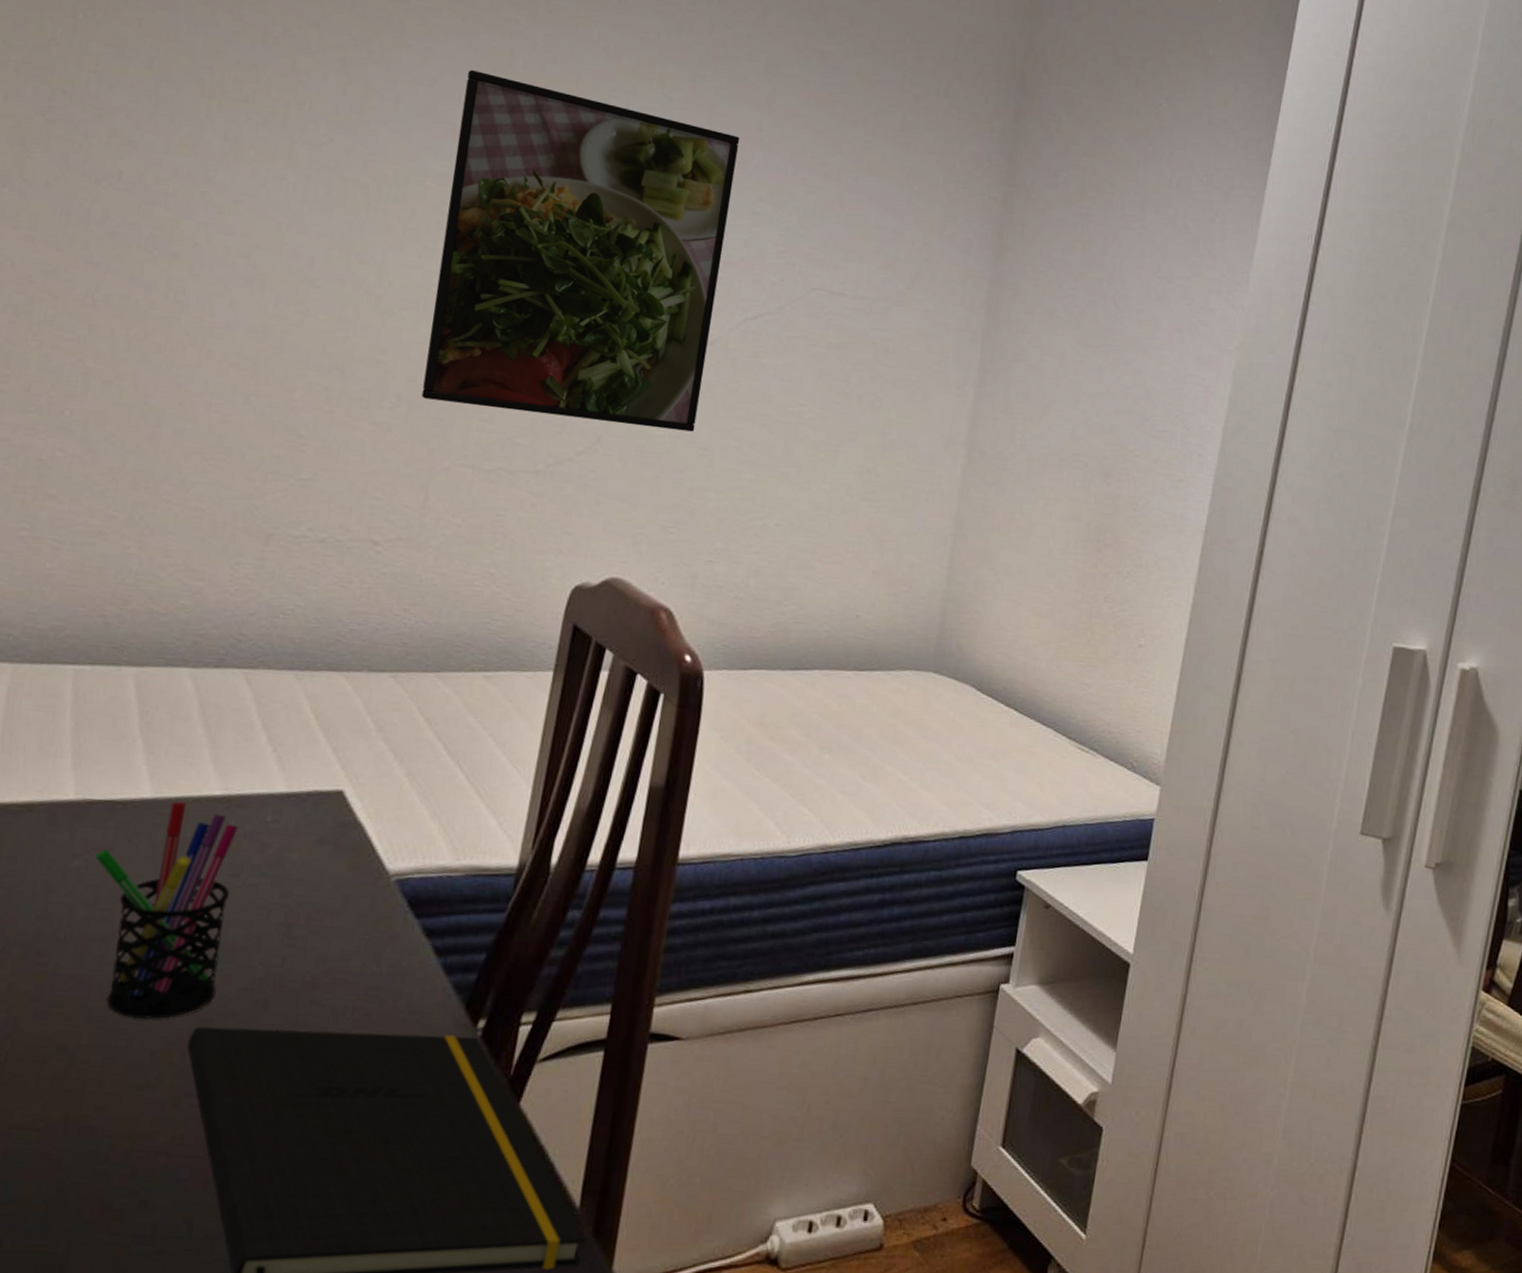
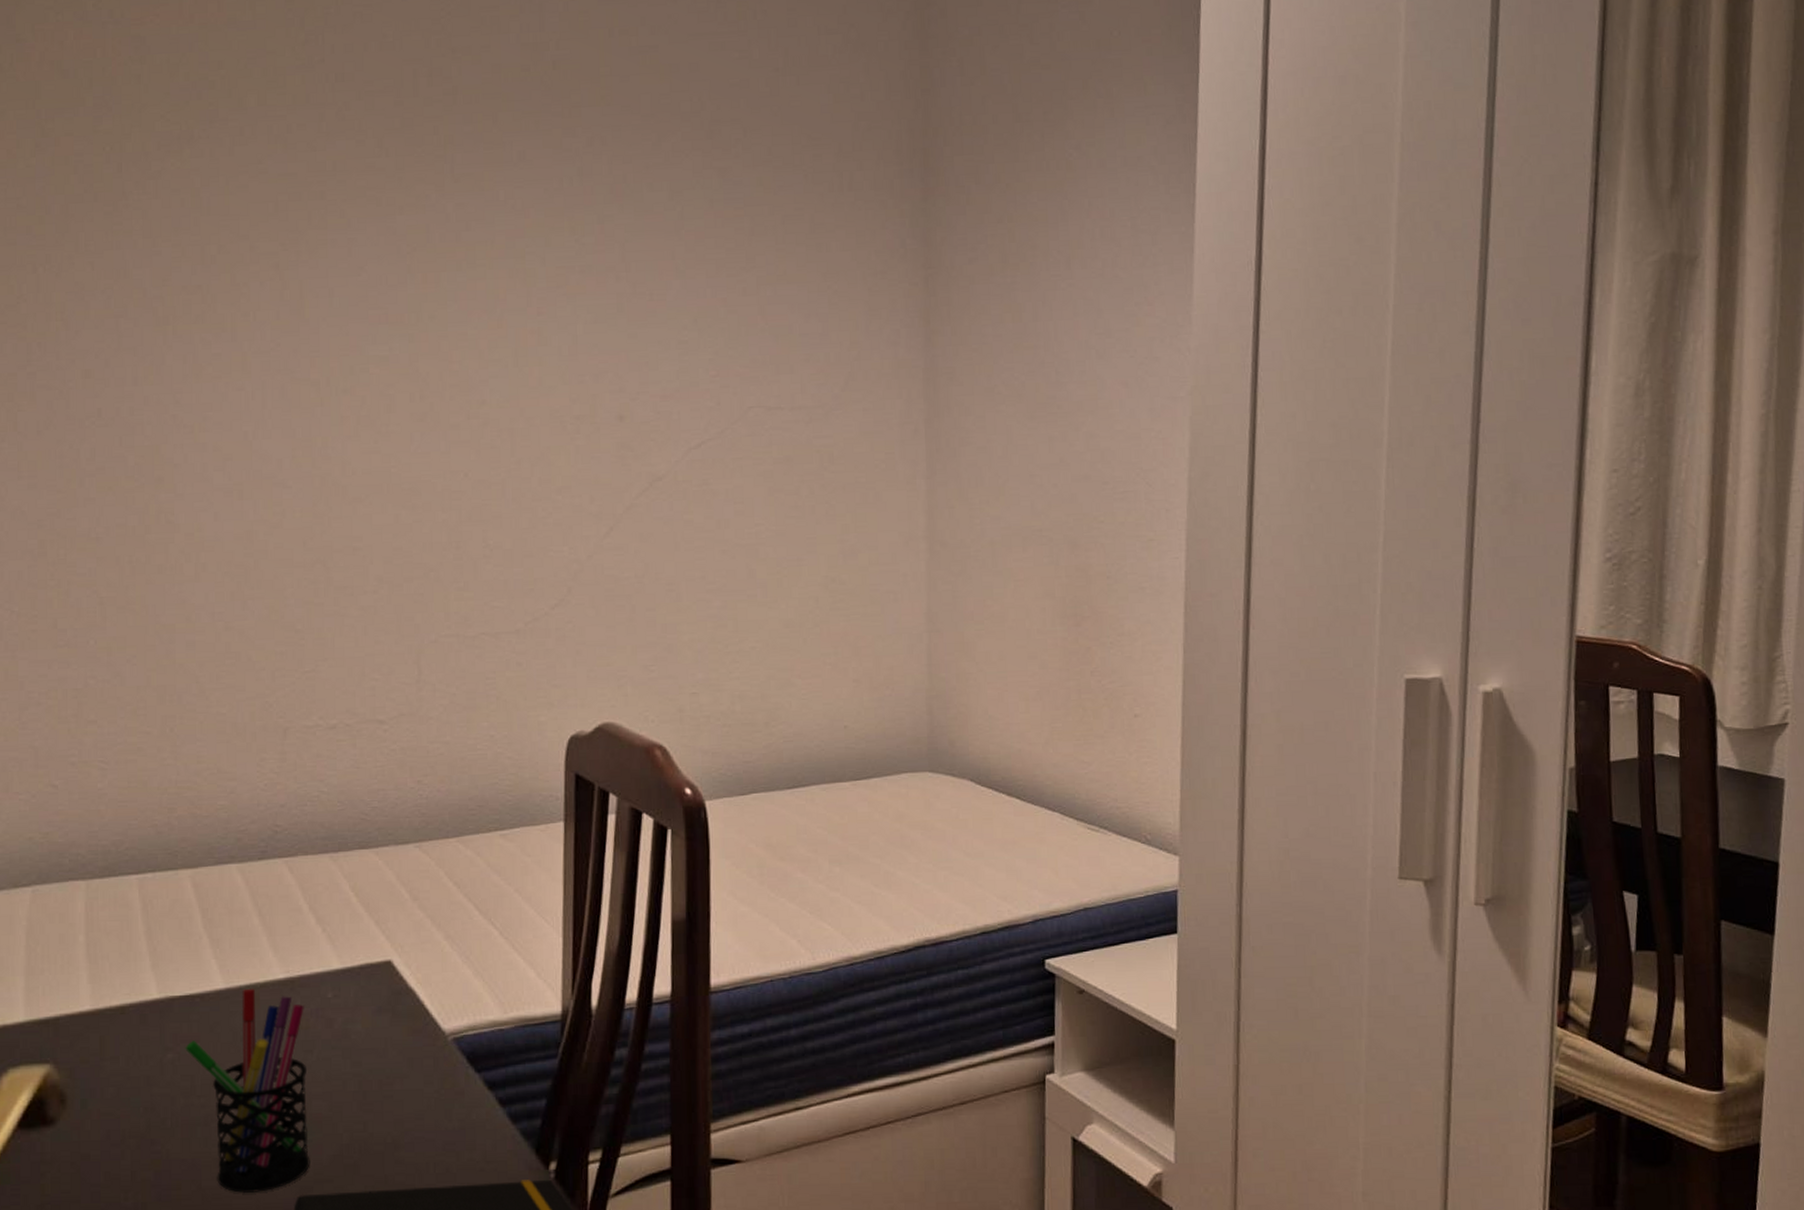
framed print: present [421,69,740,432] -> none [391,251,659,577]

